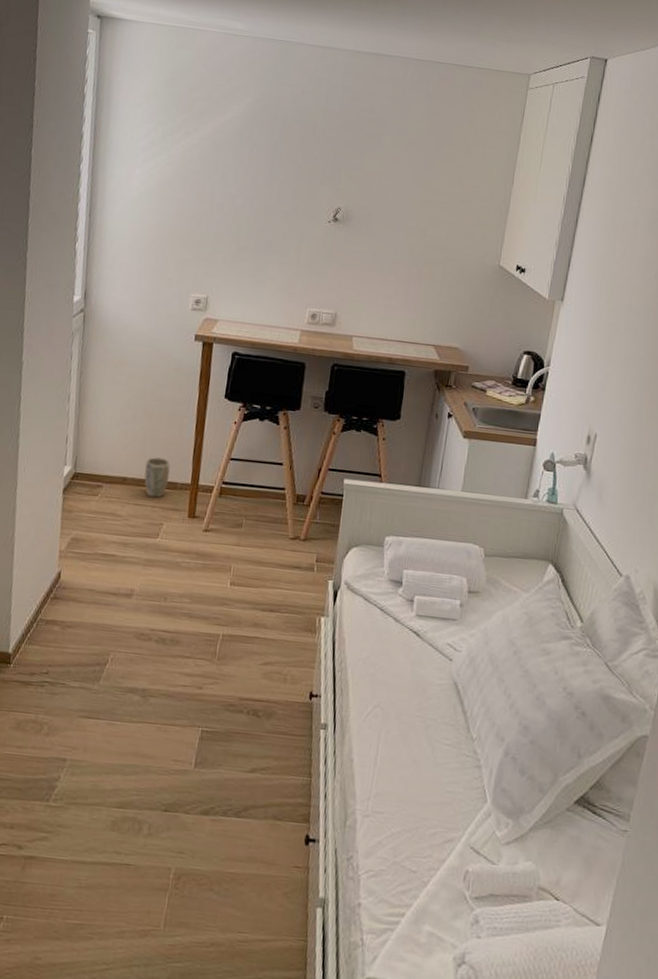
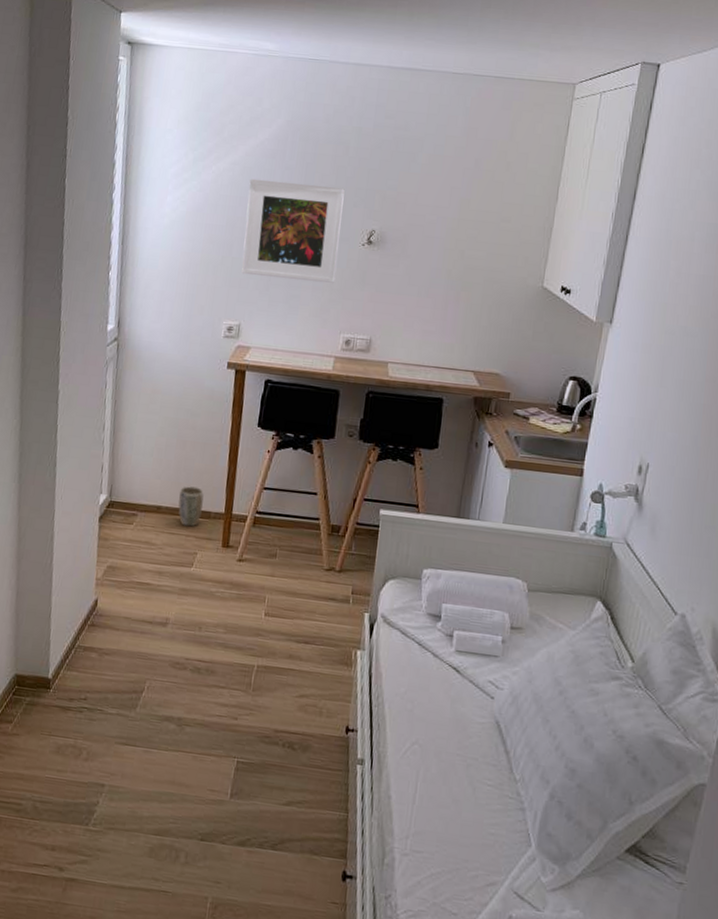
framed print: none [210,154,312,260] -> present [242,178,345,284]

